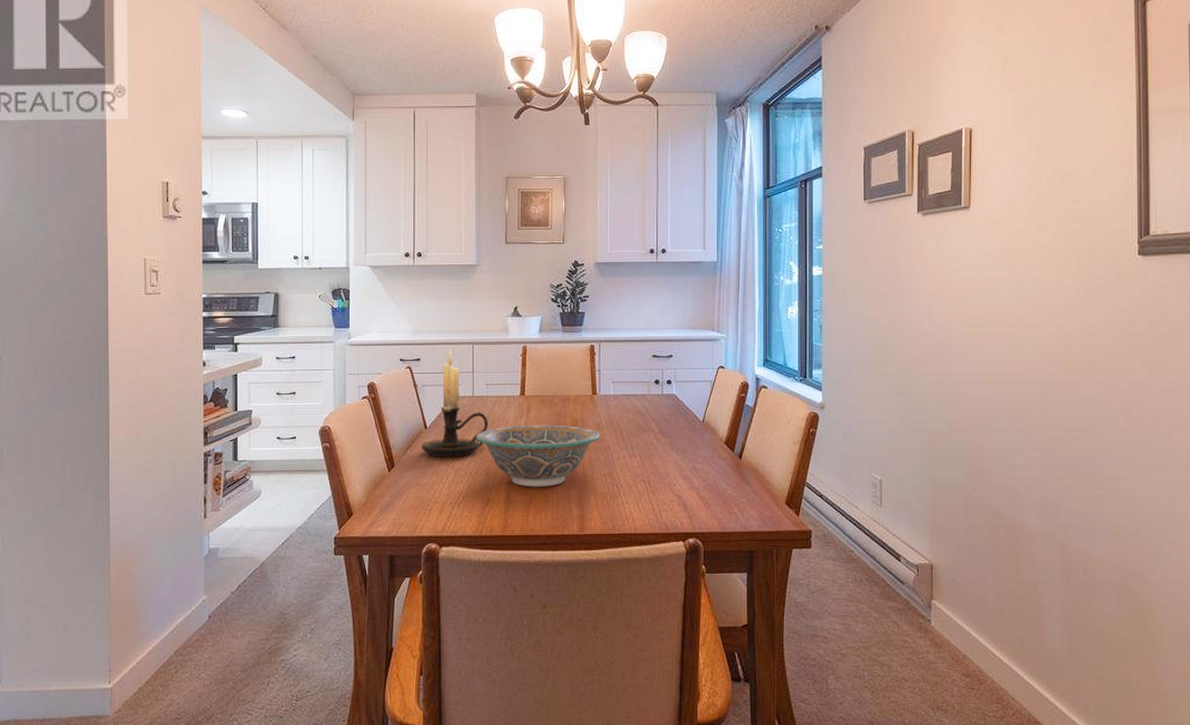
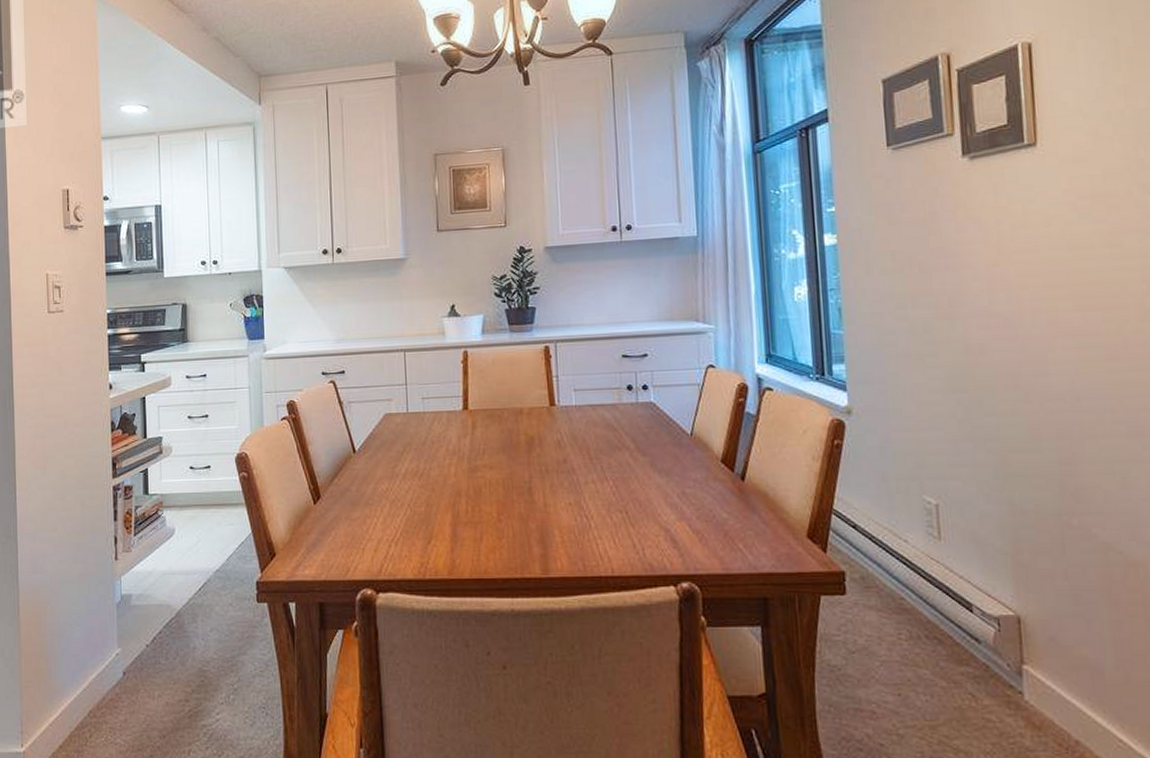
candle holder: present [422,348,488,458] -> none [350,357,427,487]
bowl: present [475,425,600,487] -> none [412,444,562,520]

